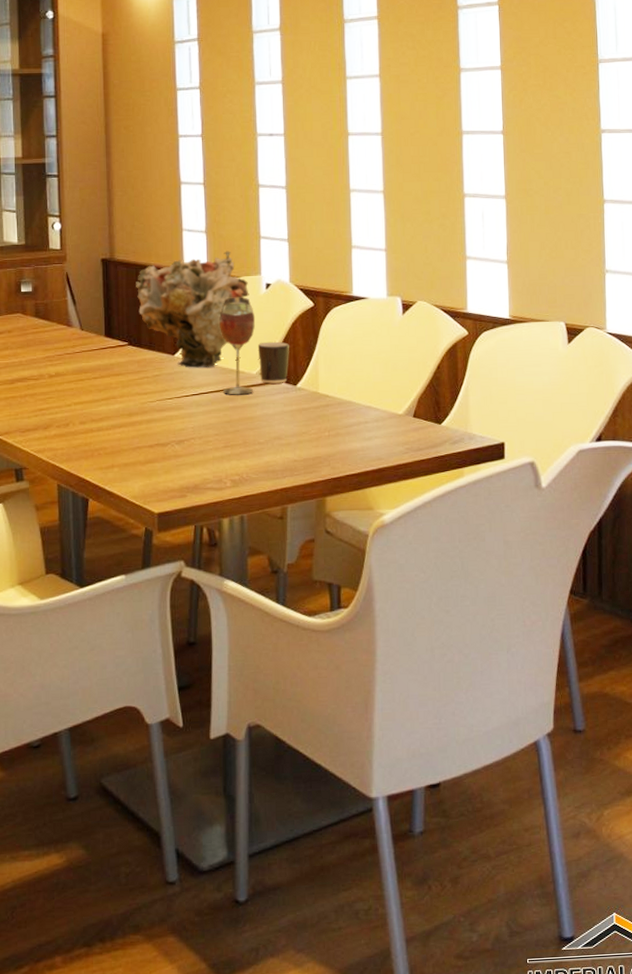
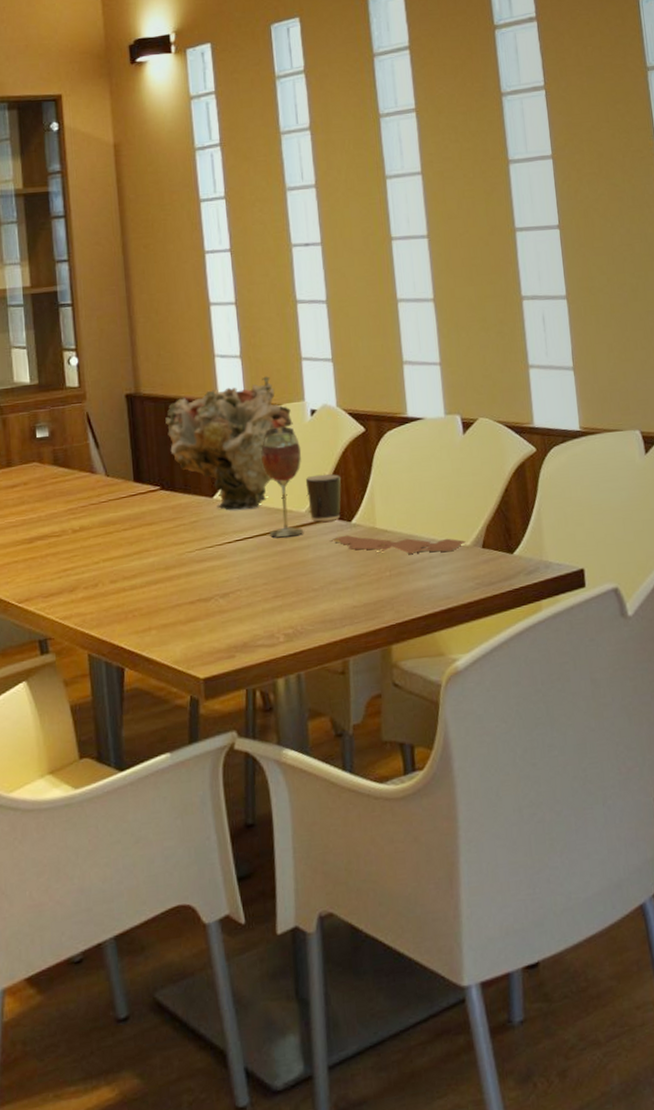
papers: none [276,397,399,419] -> present [329,535,466,555]

